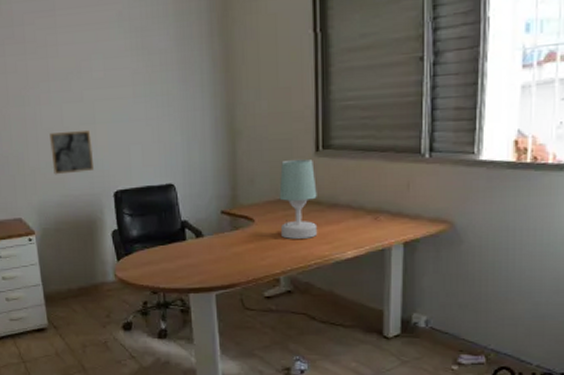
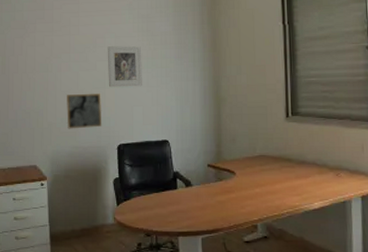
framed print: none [94,69,140,123] -> present [107,46,142,88]
table lamp: present [279,159,318,239] -> none [256,123,289,190]

